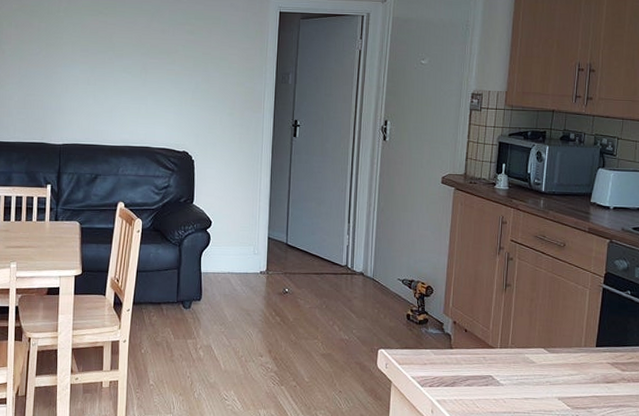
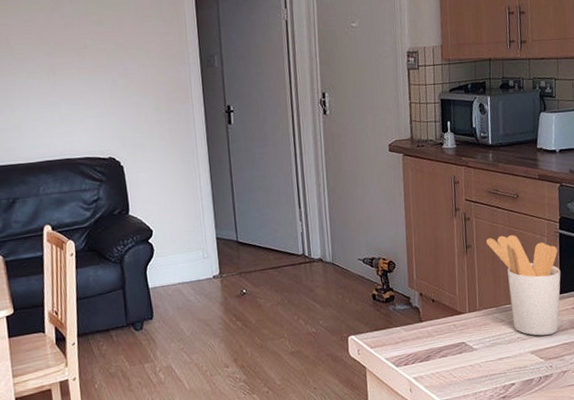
utensil holder: none [527,280,600,384] -> present [486,235,561,336]

